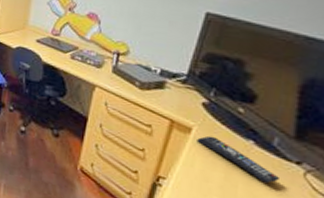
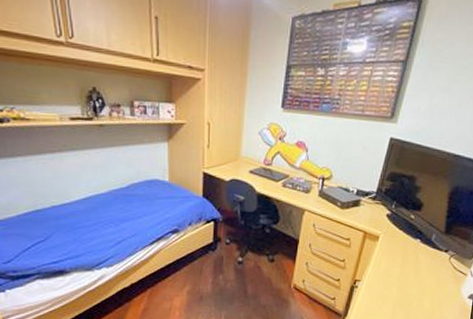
remote control: present [197,135,281,184] -> none [382,240,436,270]

